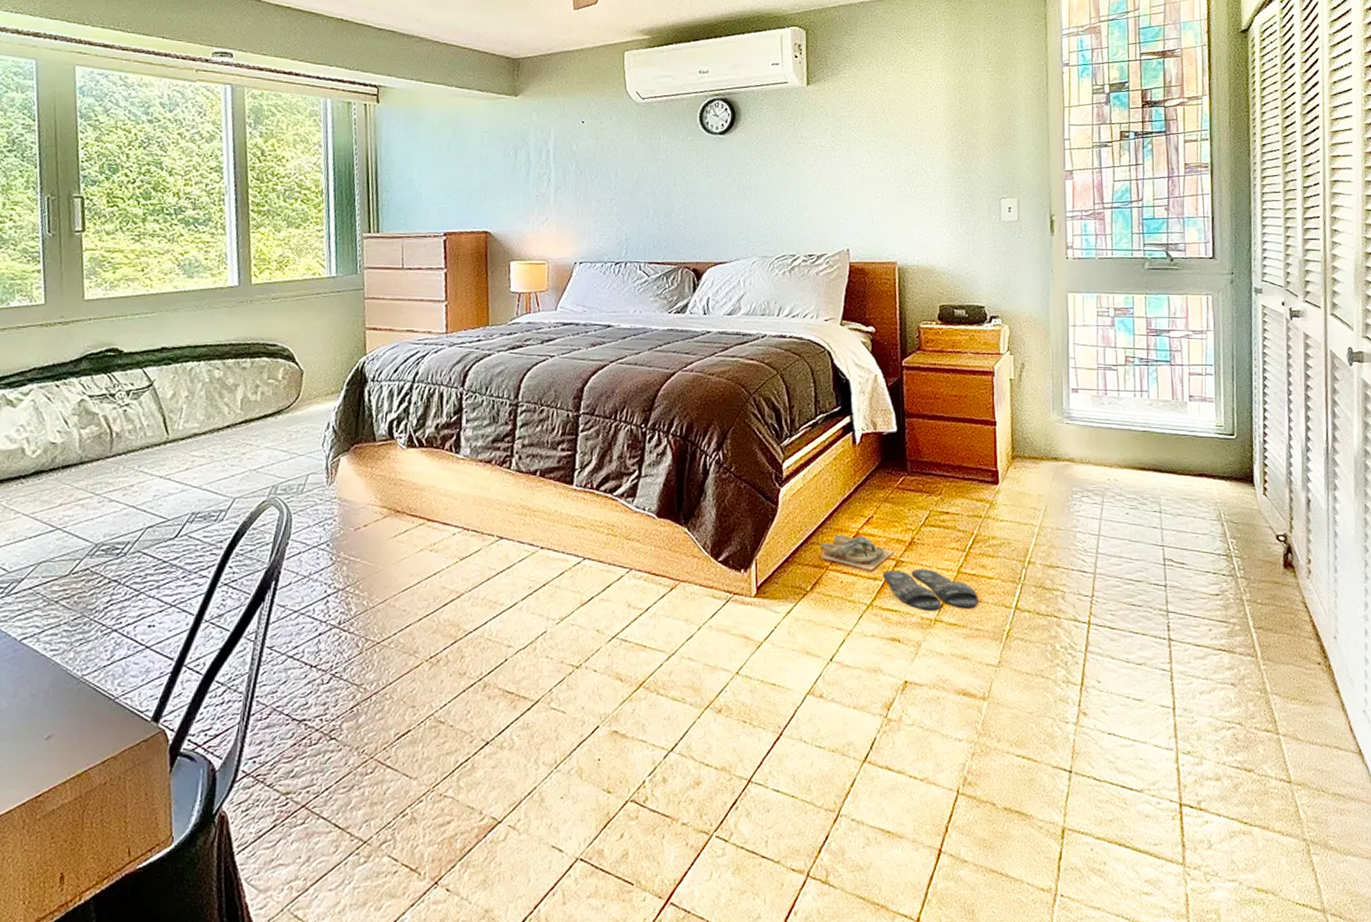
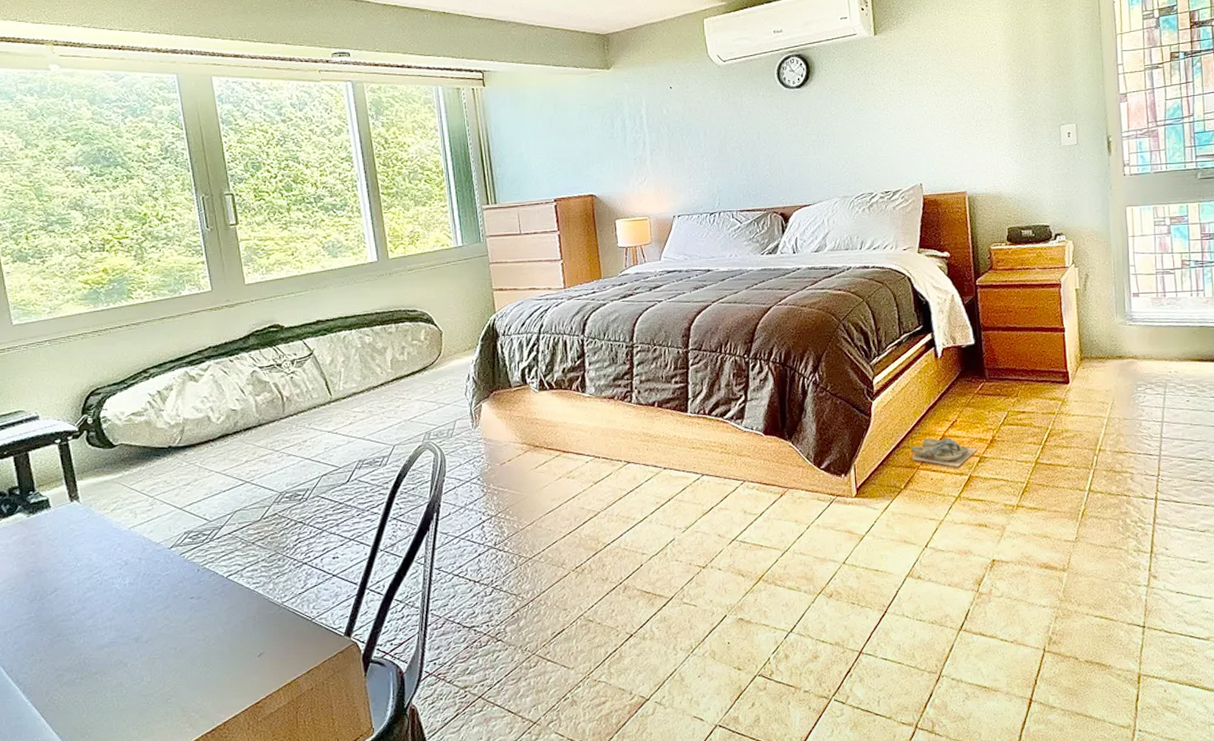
slippers: present [883,568,978,611] -> none [968,462,1055,498]

